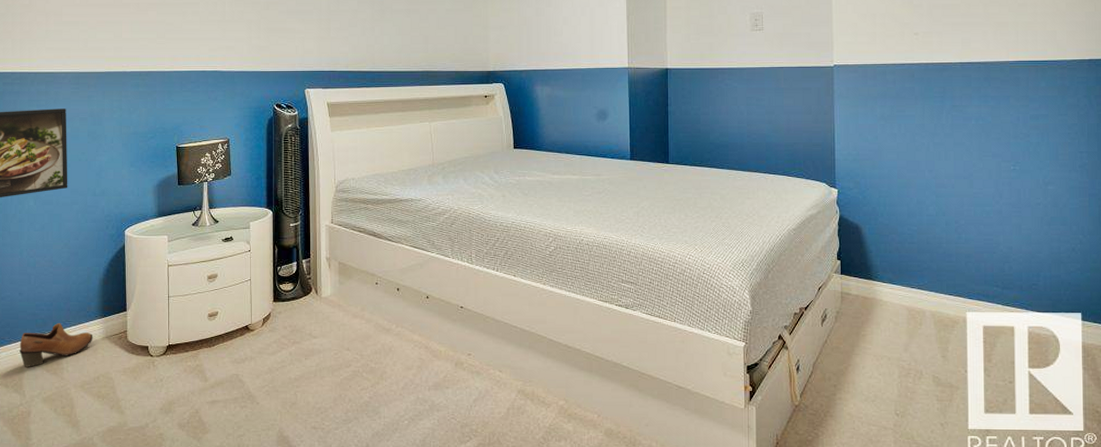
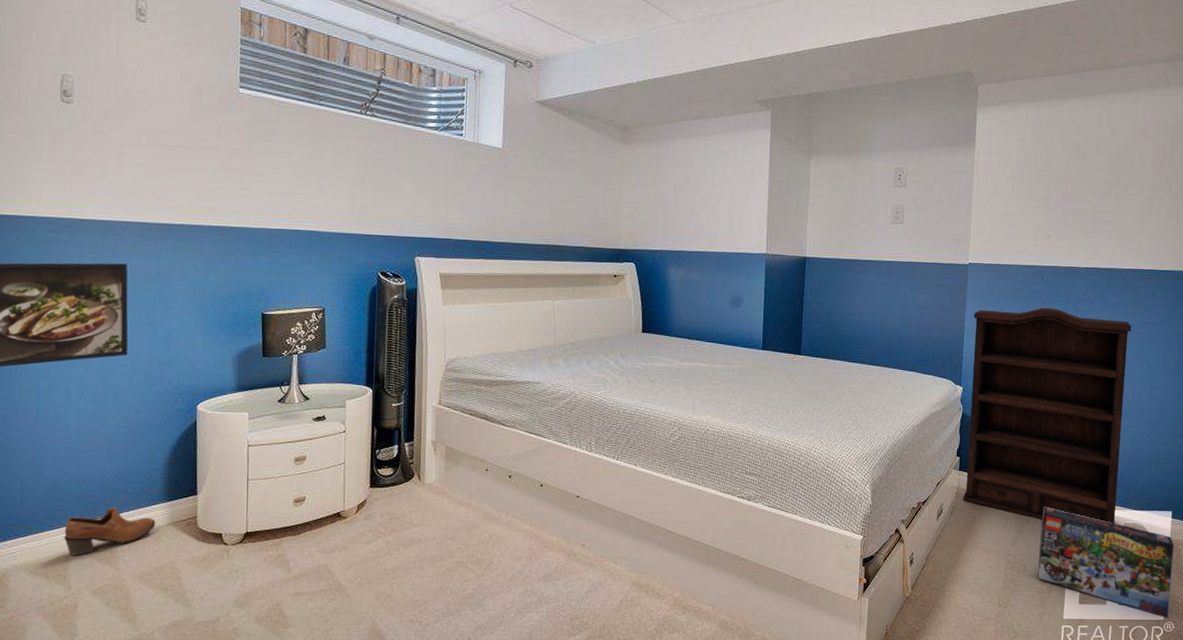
bookshelf: none [843,105,1017,328] -> present [963,307,1132,524]
box: none [935,309,1089,430] -> present [1037,506,1174,619]

